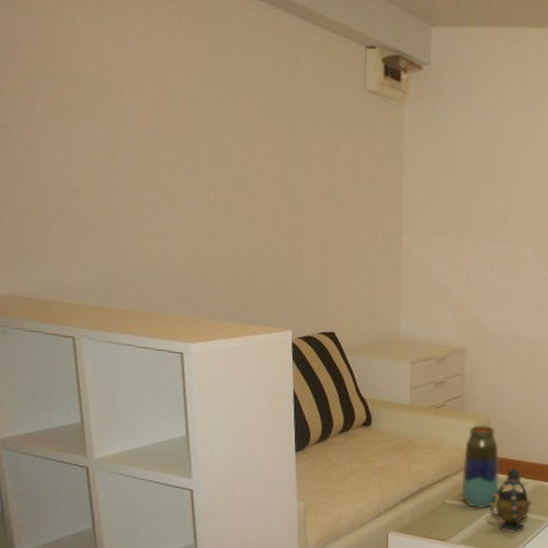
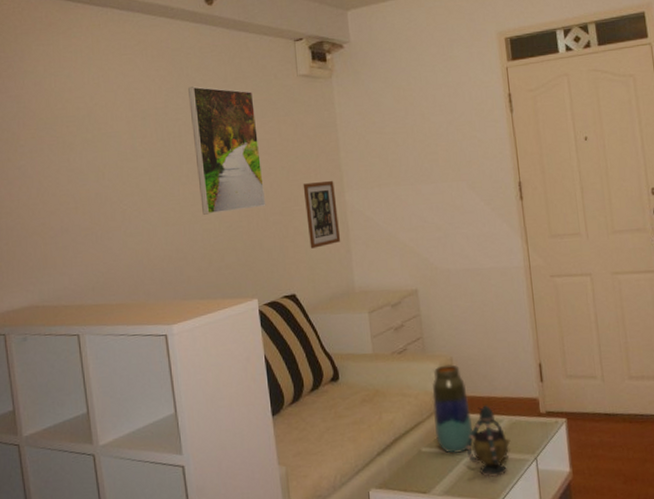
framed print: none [230,73,313,233] -> present [188,86,266,215]
picture frame: none [356,215,392,288] -> present [303,180,341,249]

